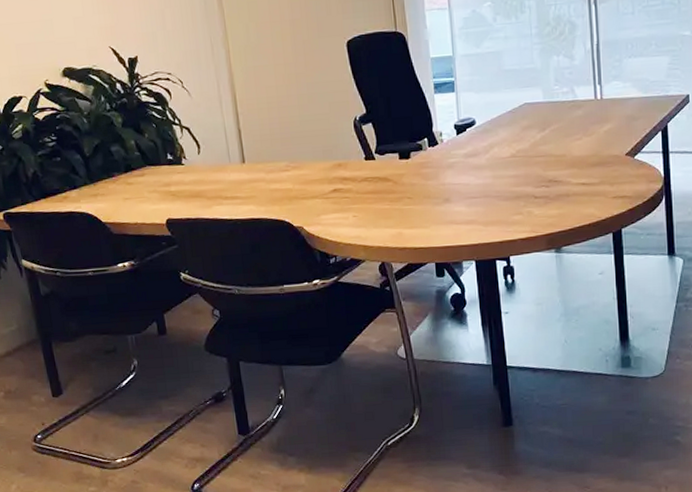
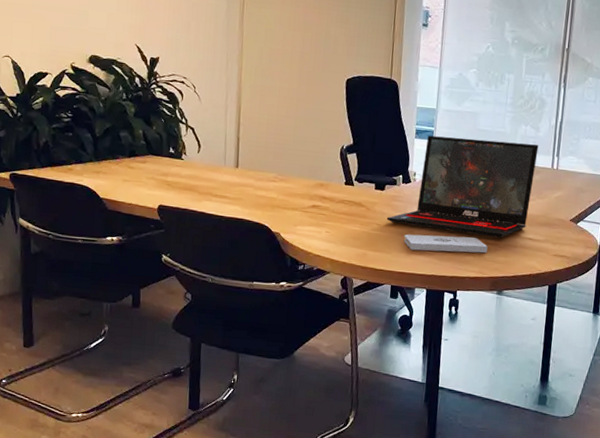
laptop: none [417,74,577,194] -> present [386,135,539,238]
notepad: none [440,193,537,220] -> present [403,234,488,253]

